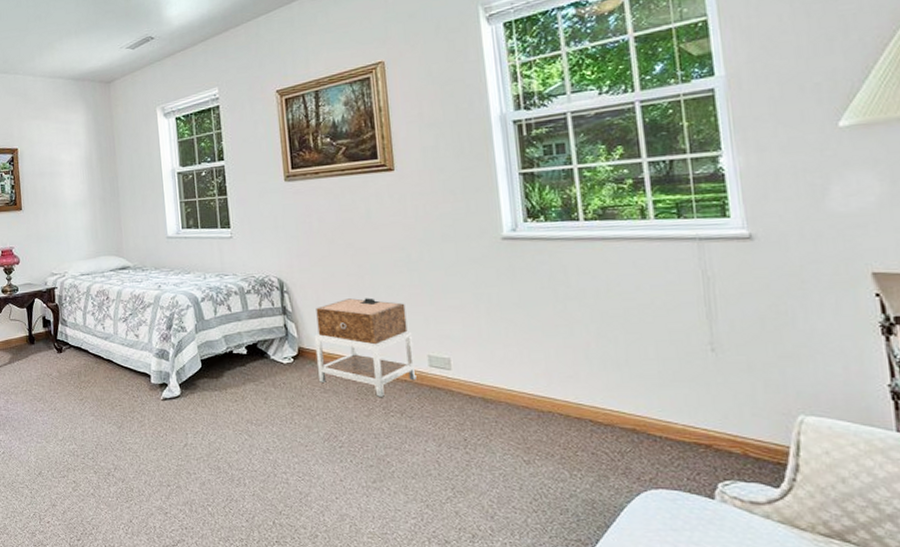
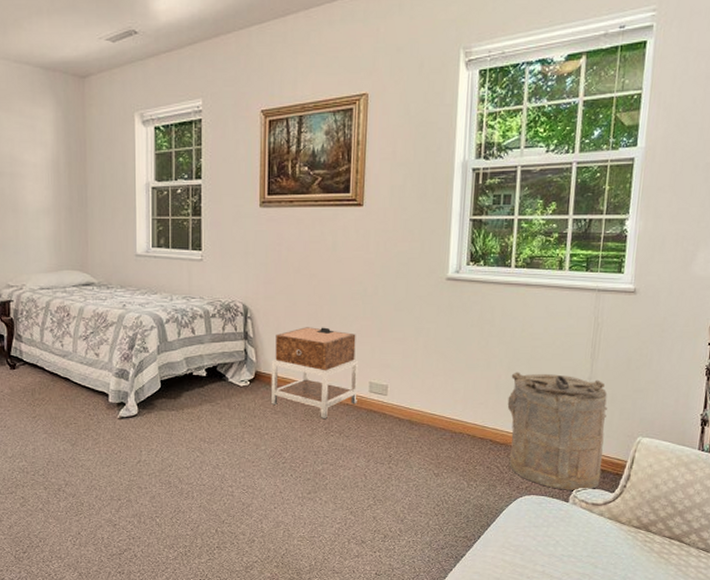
laundry hamper: none [603,338,756,484] -> present [507,372,607,490]

